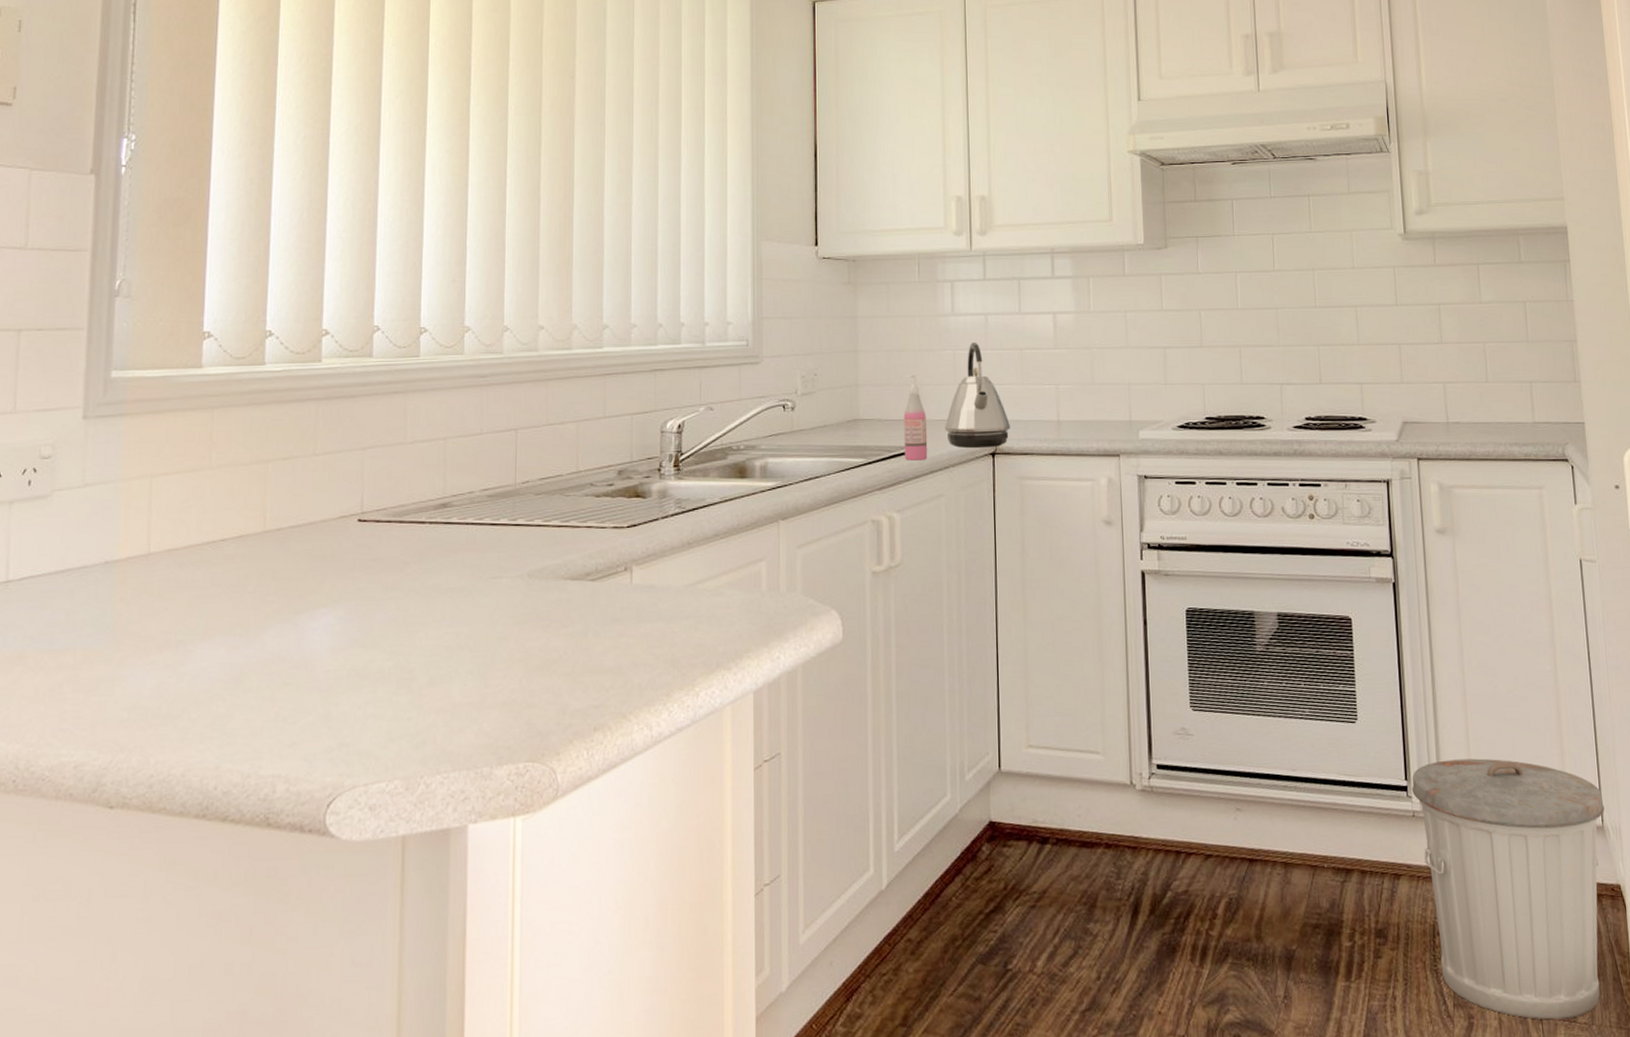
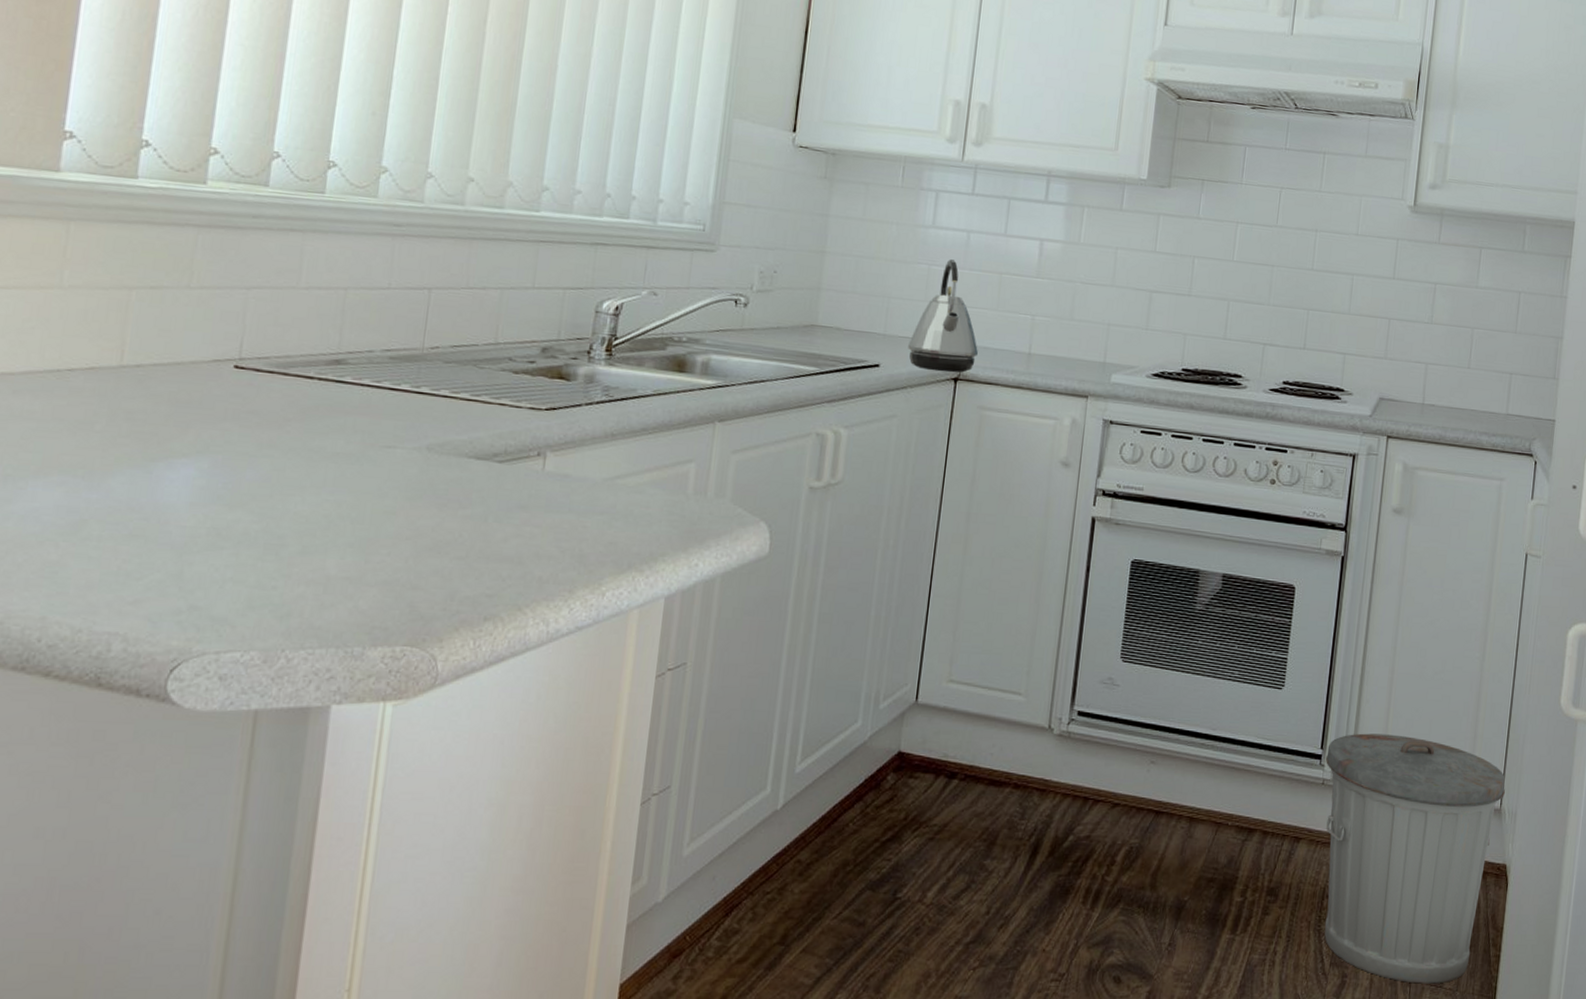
soap dispenser: present [901,373,928,461] -> none [860,283,890,377]

